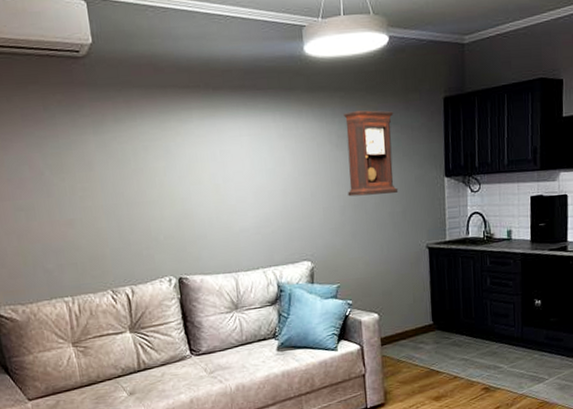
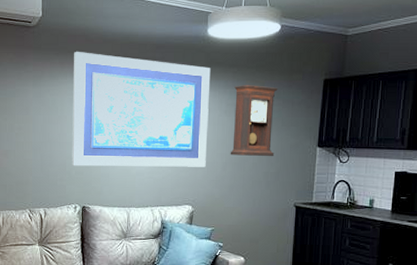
wall art: none [141,85,322,230] -> present [72,52,211,167]

